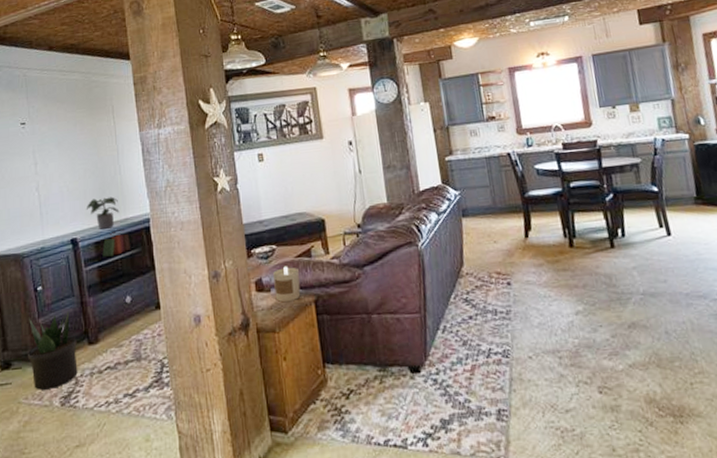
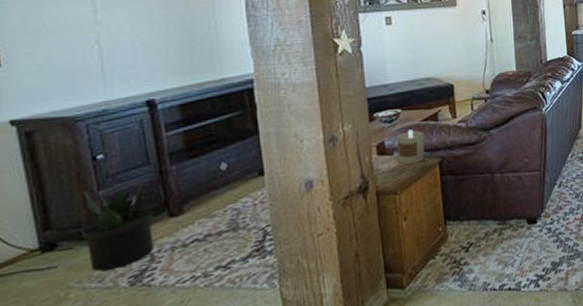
potted plant: present [86,196,120,229] -> none [168,54,214,90]
books: present [102,229,130,258] -> none [190,90,227,122]

